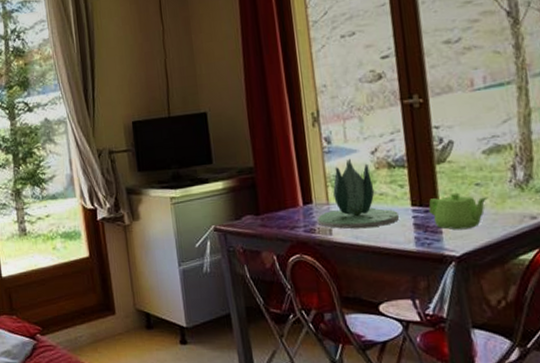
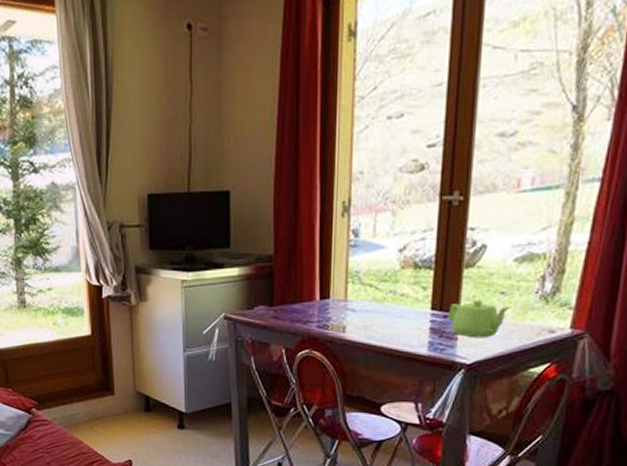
succulent plant: present [317,158,400,229] -> none [332,254,417,328]

